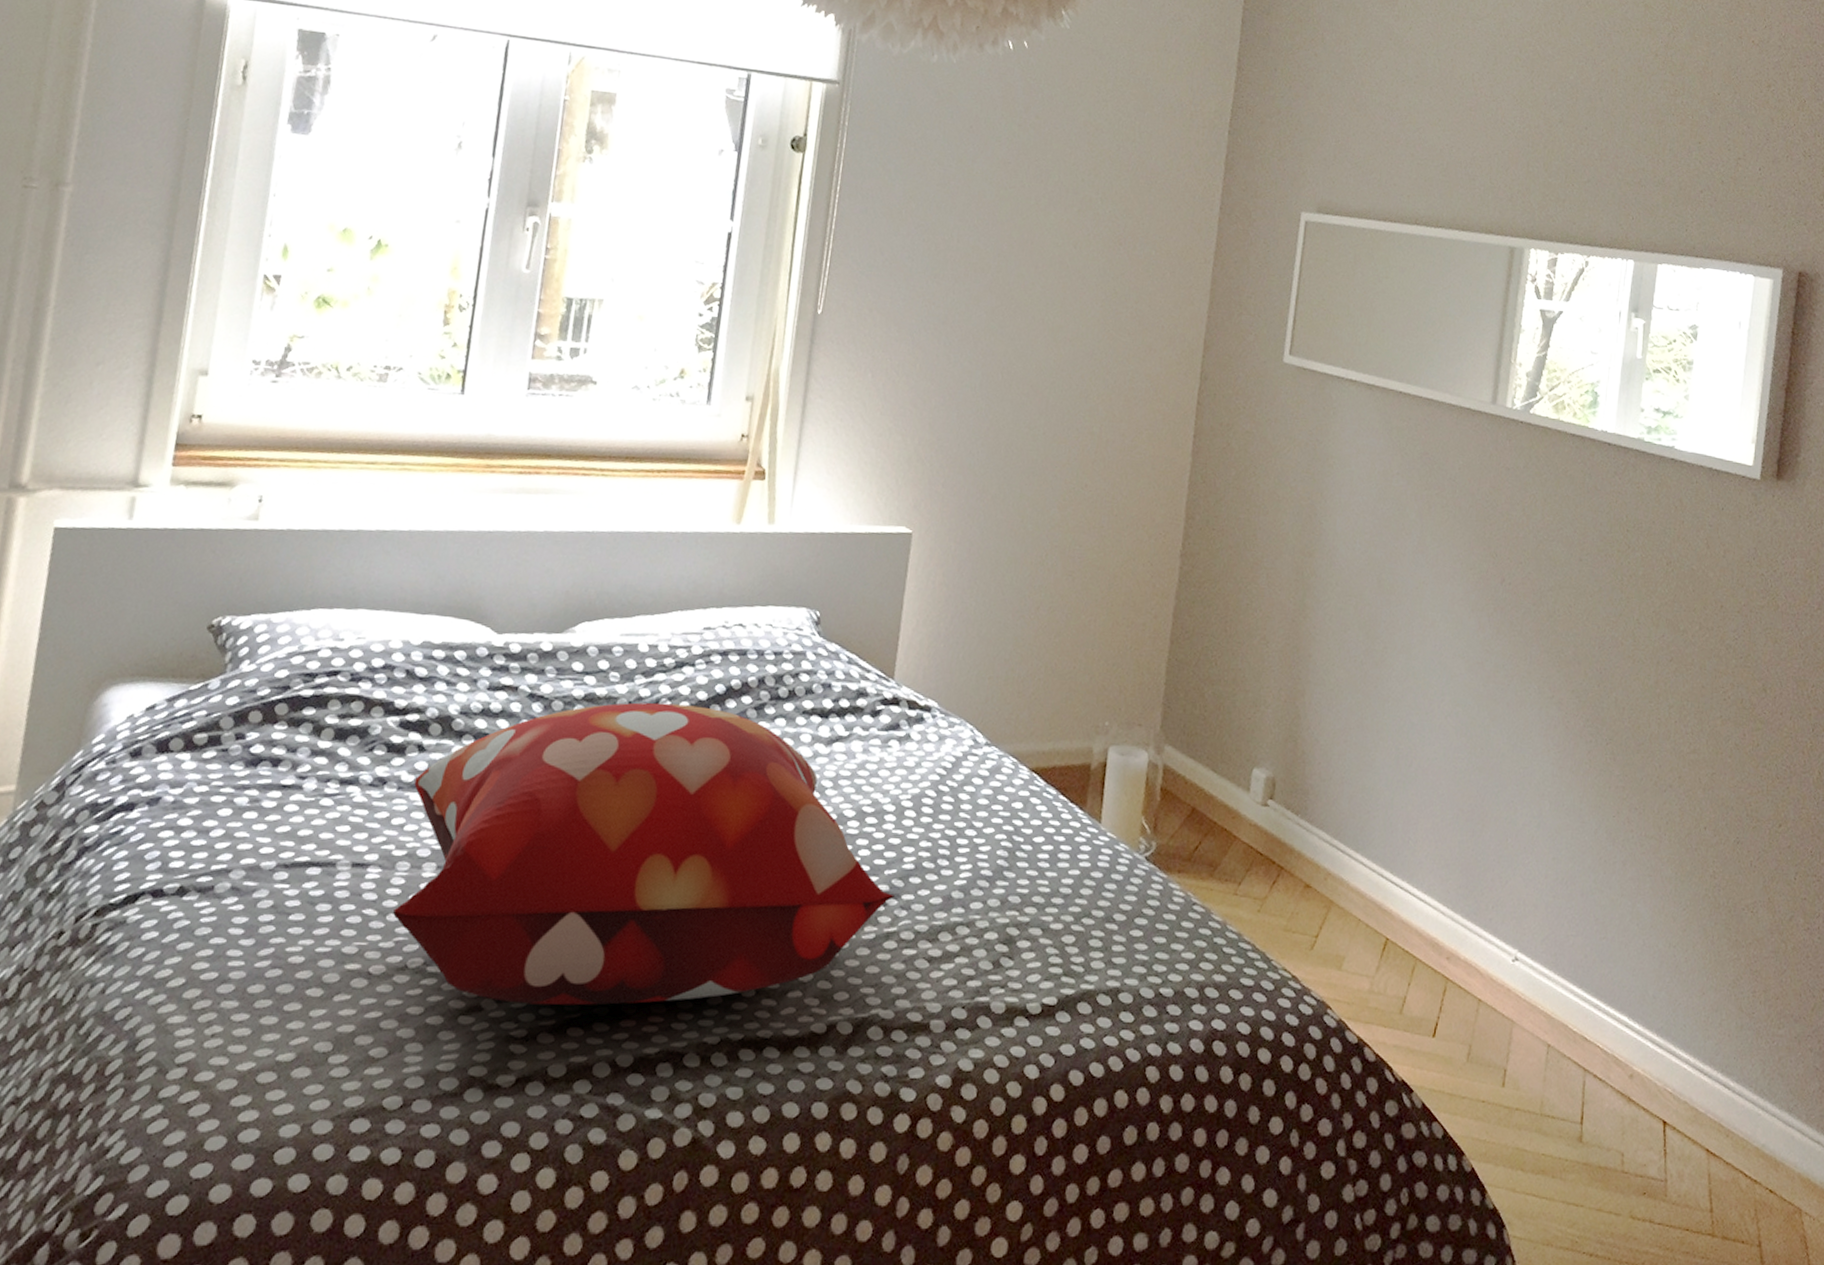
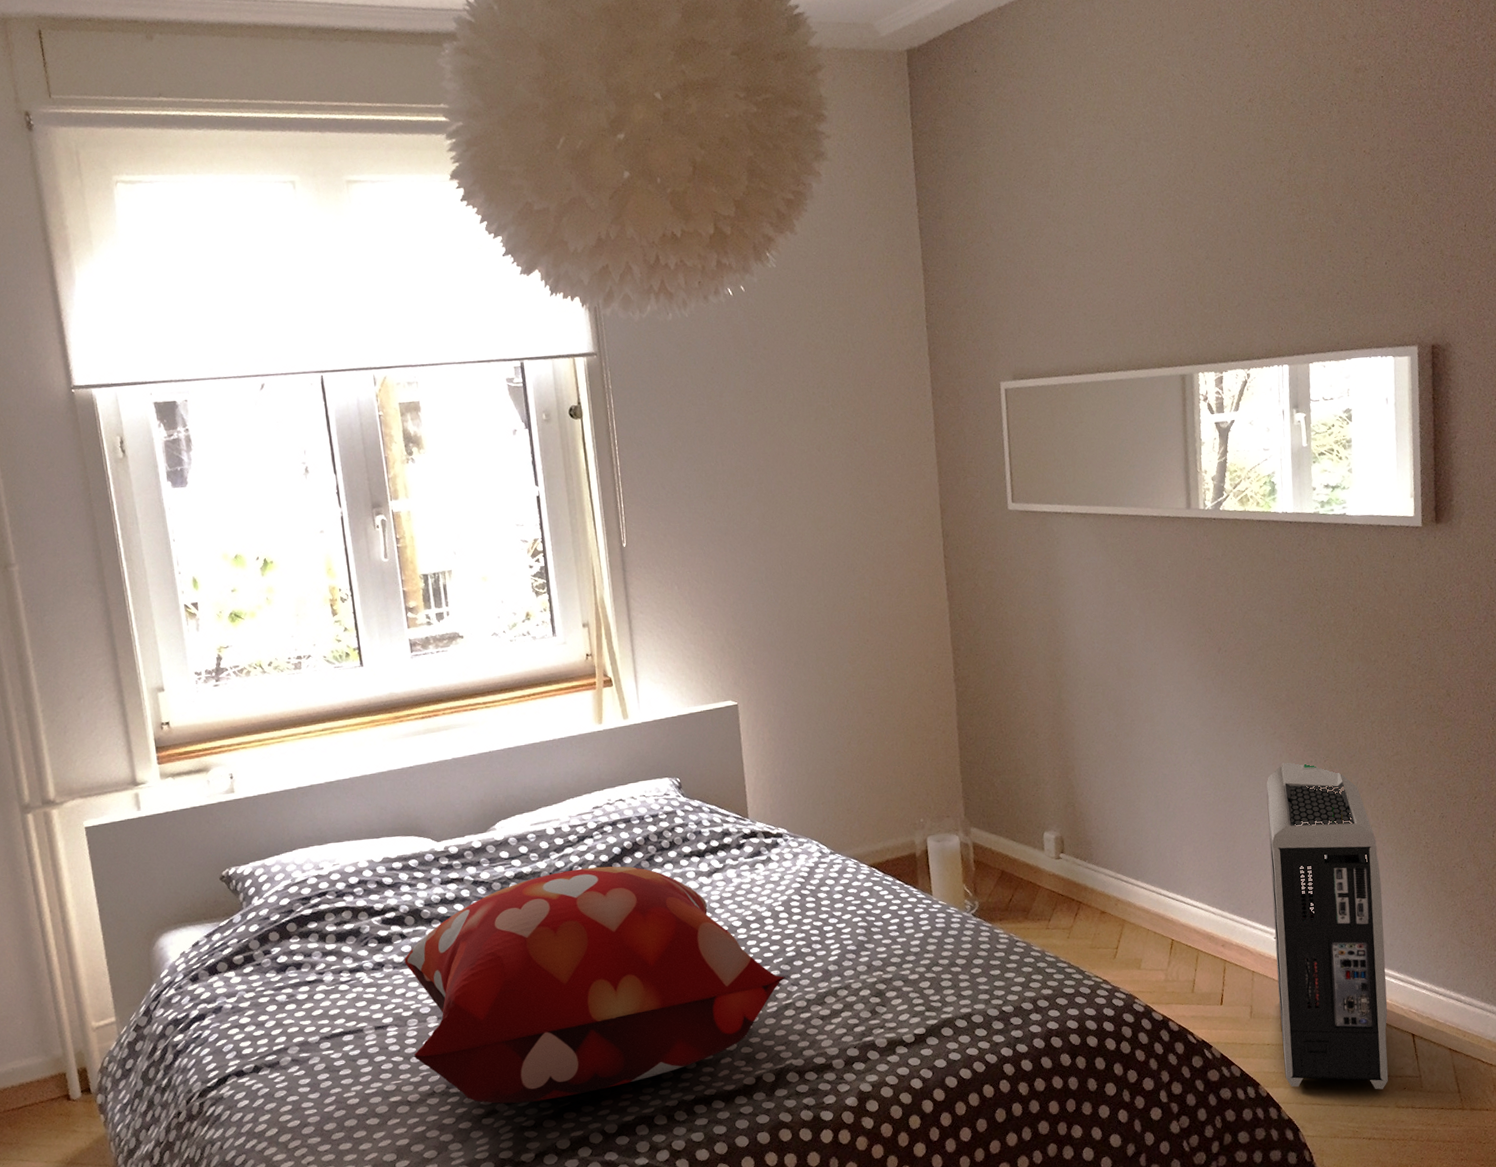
air purifier: none [1498,736,1655,1190] -> present [1266,762,1389,1090]

